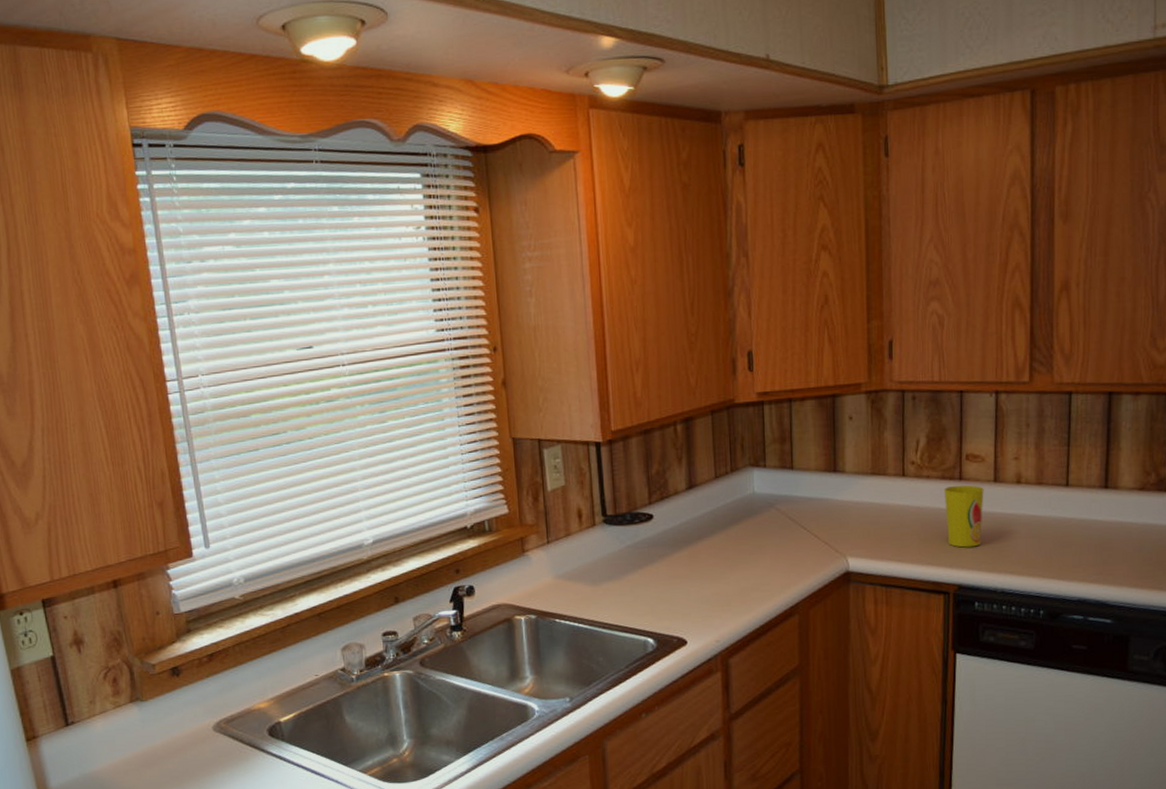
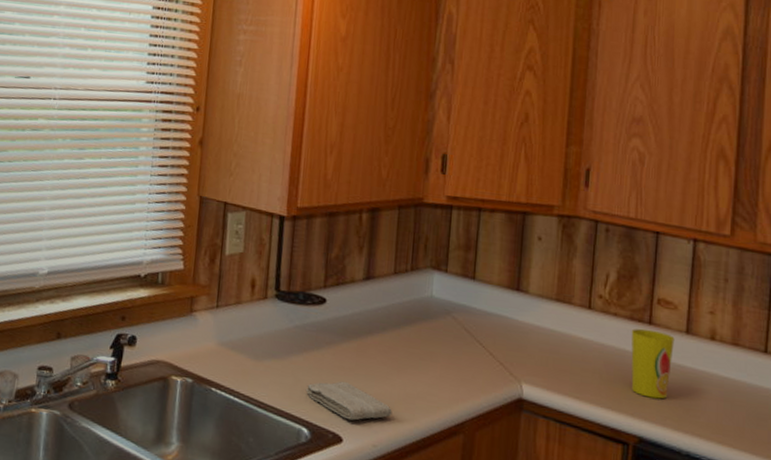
washcloth: none [645,588,730,623] -> present [305,381,392,421]

